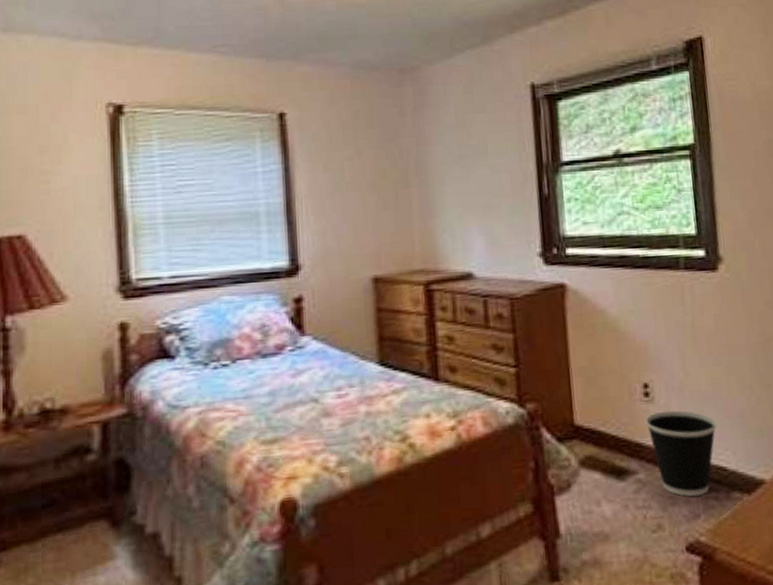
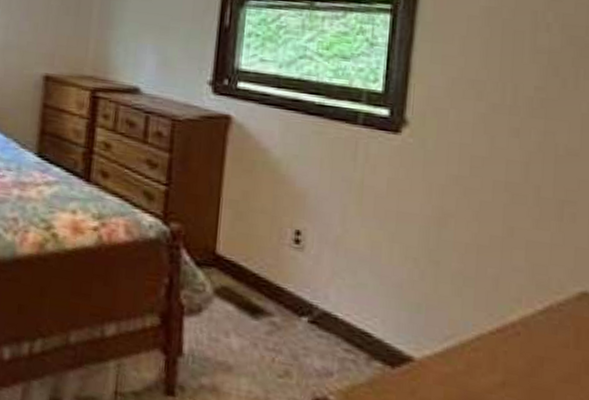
wastebasket: present [645,410,717,497] -> none [290,261,369,355]

